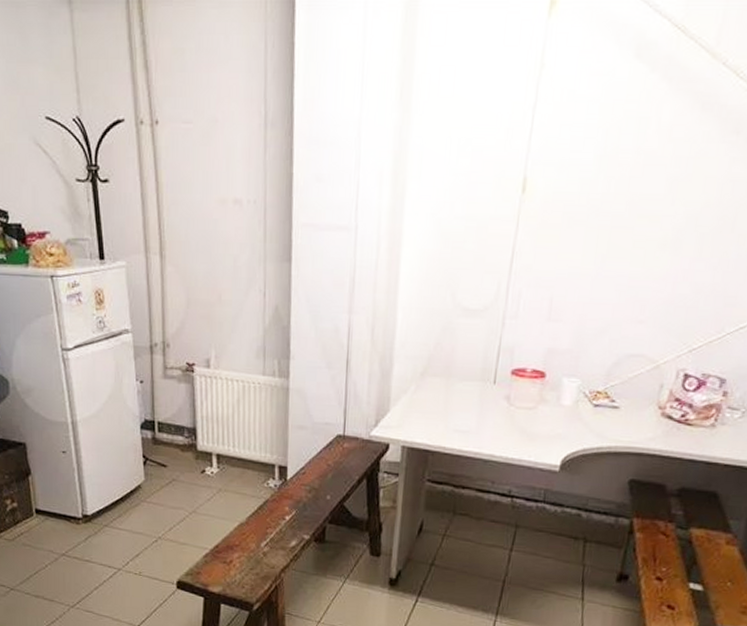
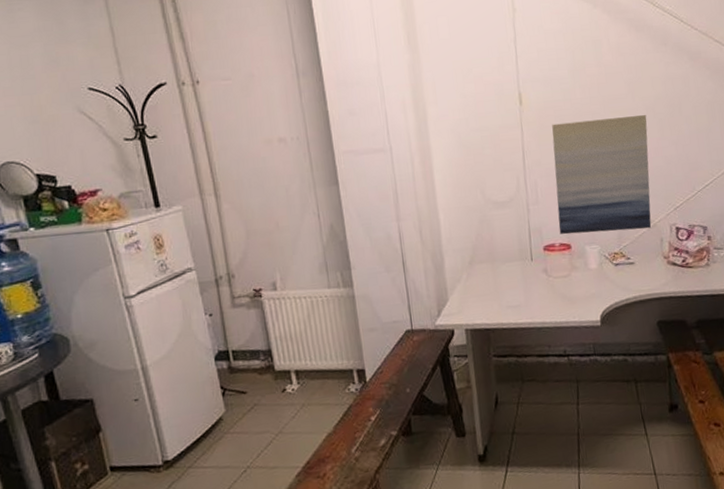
wall art: none [535,222,685,370] -> present [552,115,652,235]

